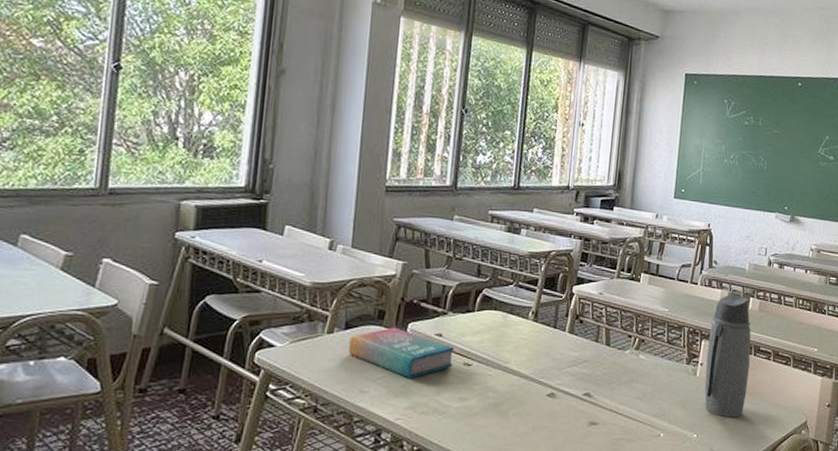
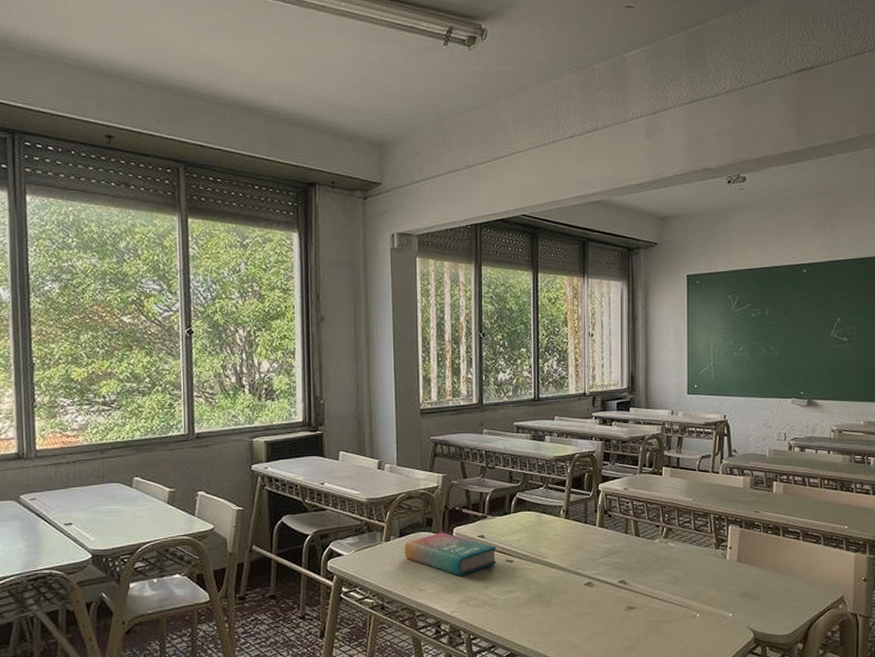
water bottle: present [704,294,751,418] -> none [734,480,779,597]

